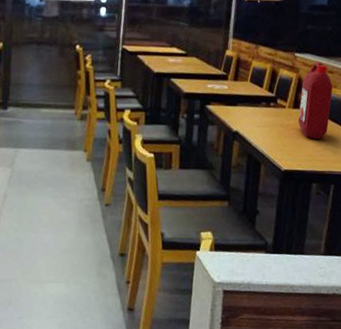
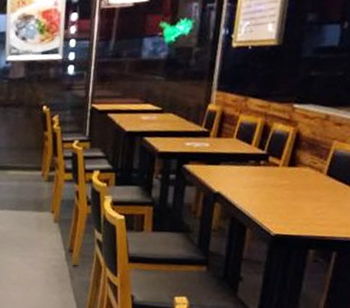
ketchup jug: present [297,61,333,140] -> none [293,112,341,202]

